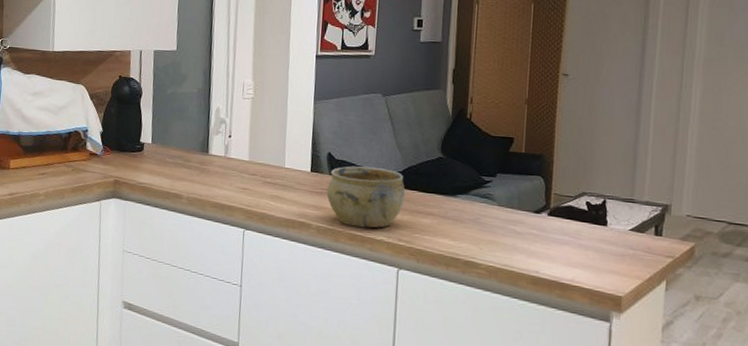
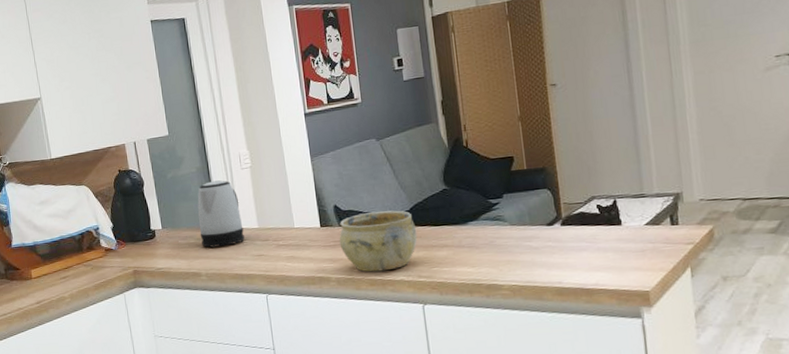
kettle: none [188,105,234,173] -> present [197,180,245,248]

